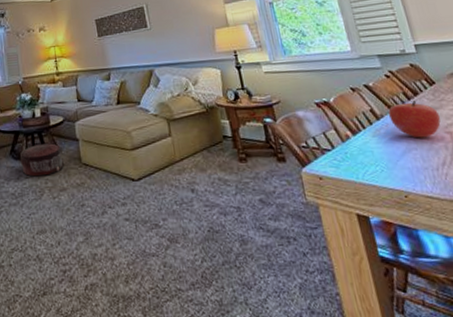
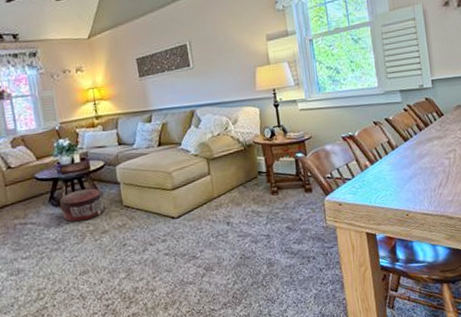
fruit: present [388,100,441,138] -> none [402,131,444,165]

